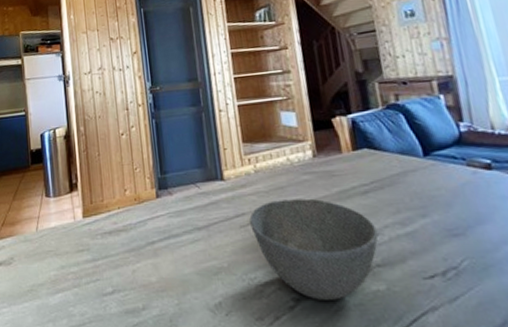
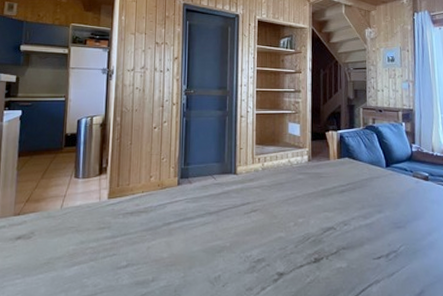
bowl: present [249,198,379,300] -> none [253,193,347,274]

